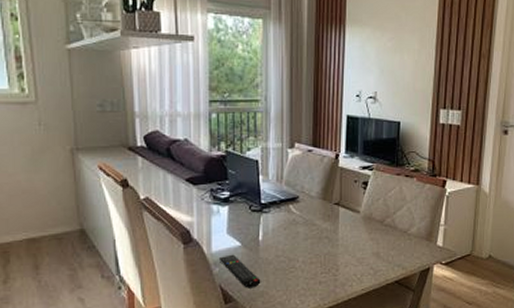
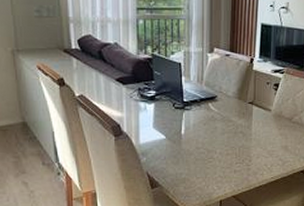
remote control: present [220,254,261,288] -> none [147,146,183,176]

